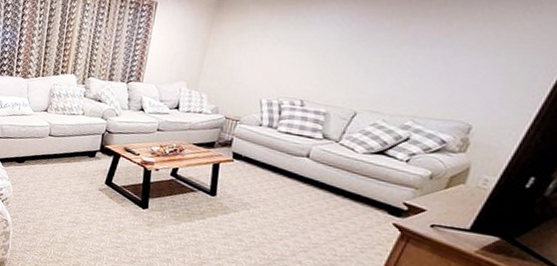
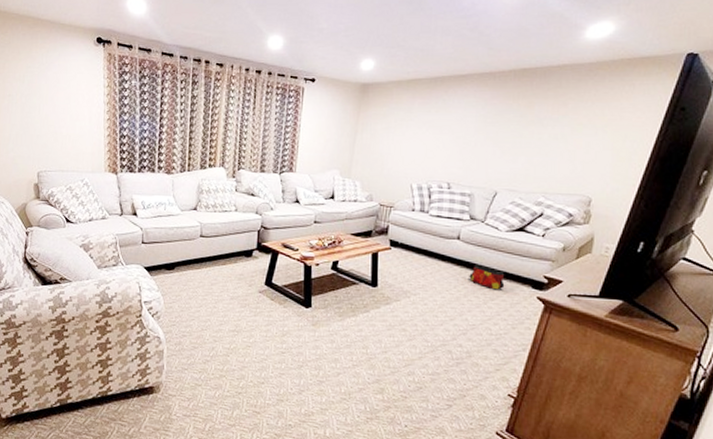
bag: none [316,184,358,212] -> present [469,265,505,290]

